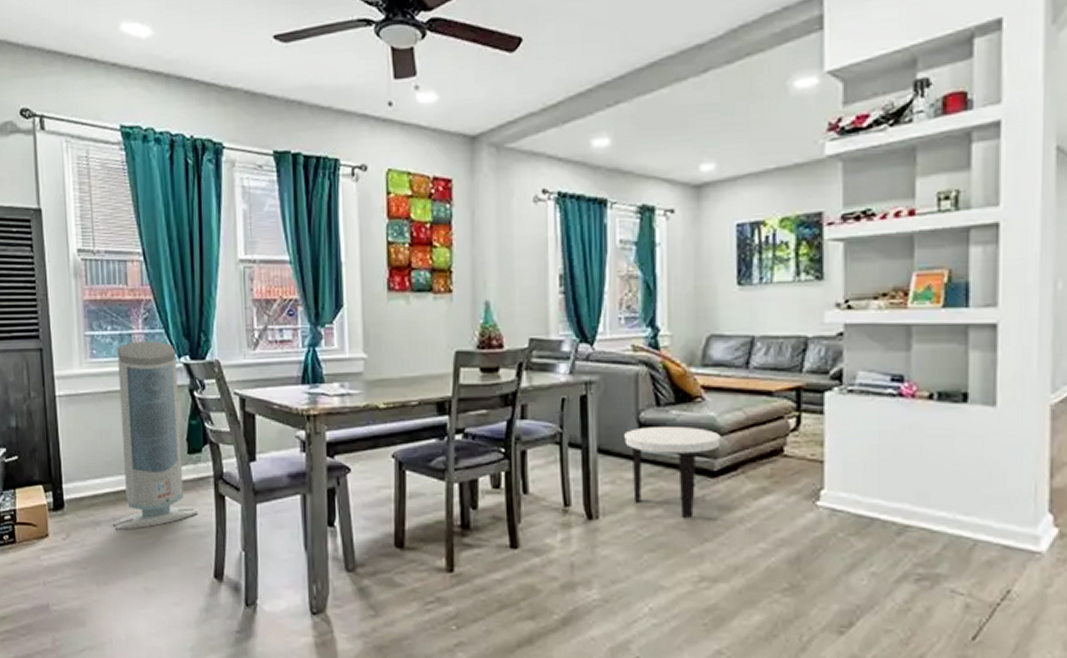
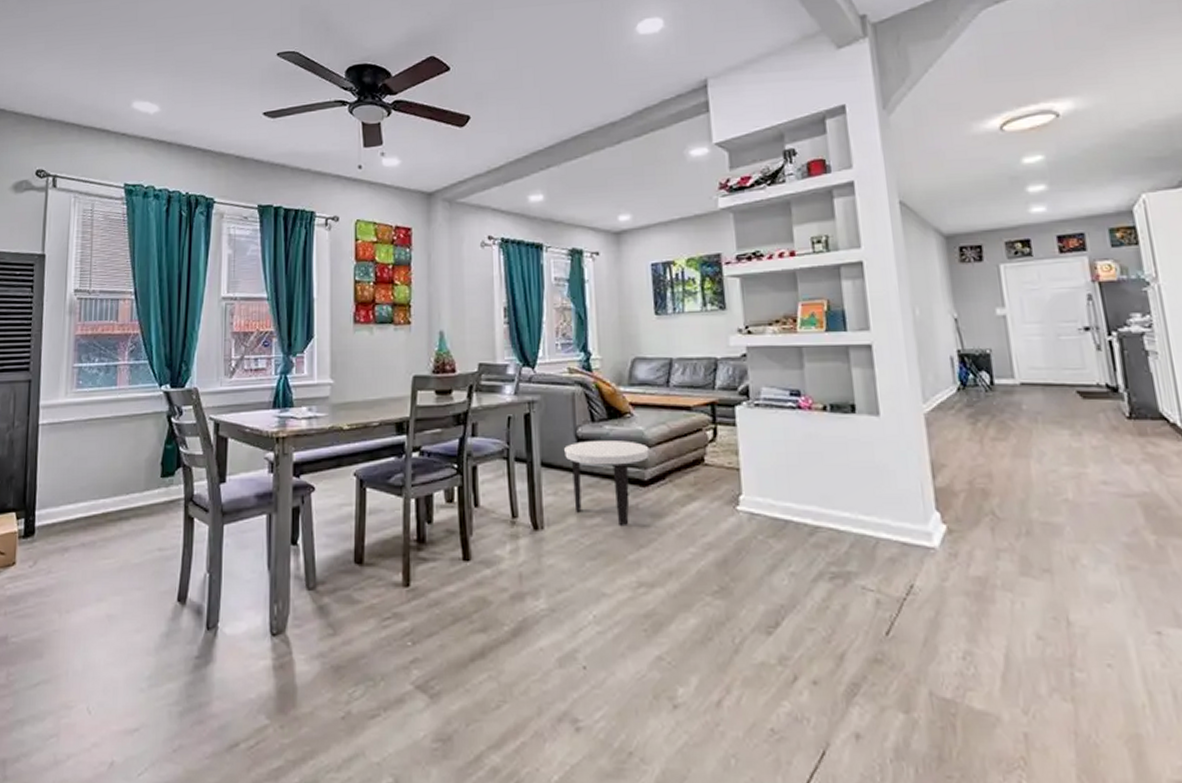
air purifier: present [113,341,198,530] -> none [81,371,166,555]

